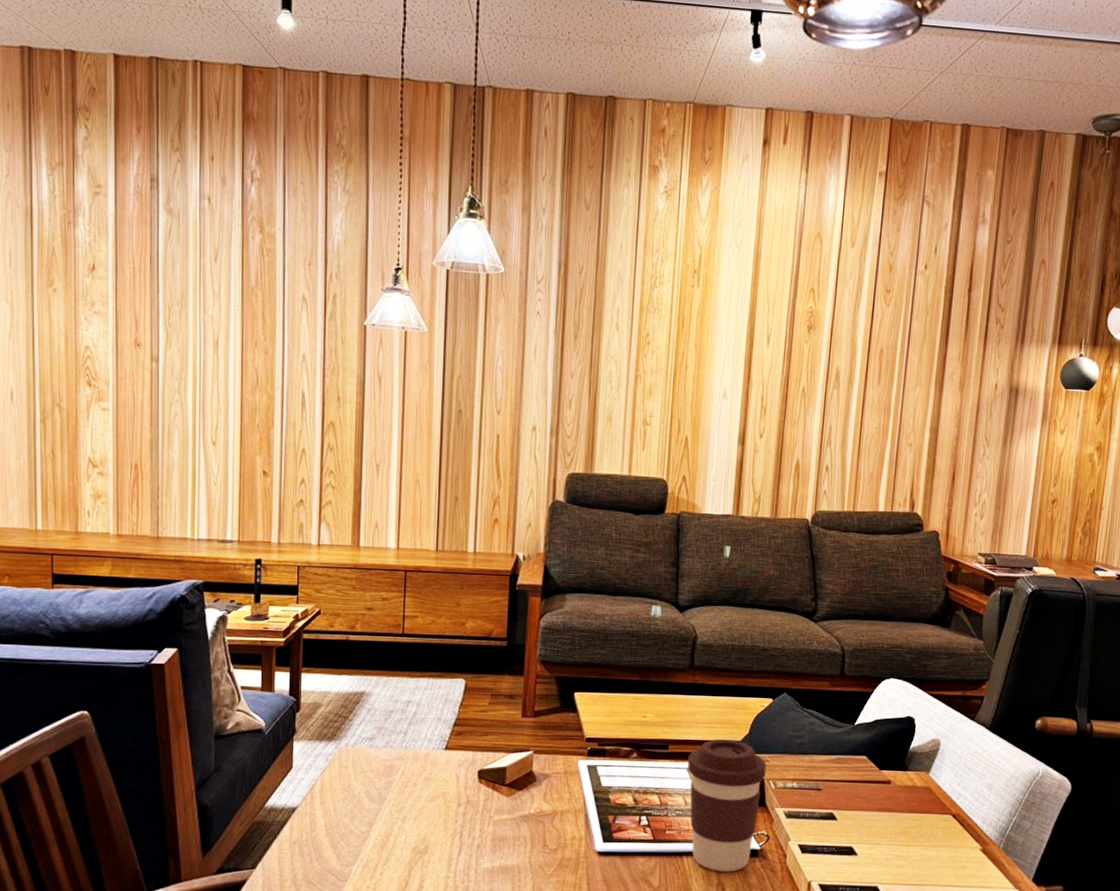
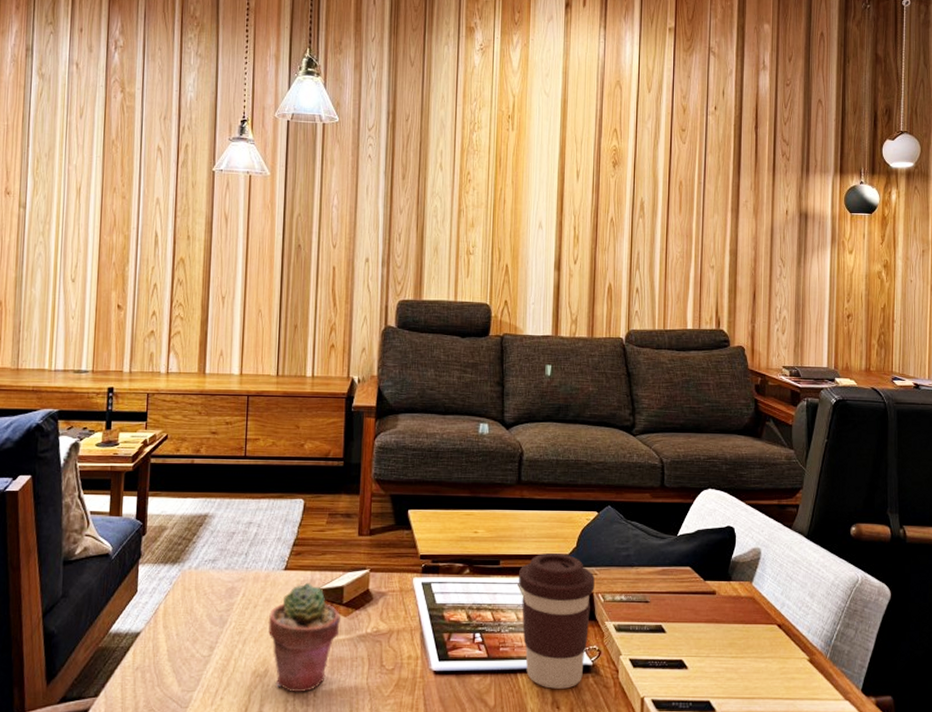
potted succulent: none [428,762,503,870] -> present [268,582,340,693]

